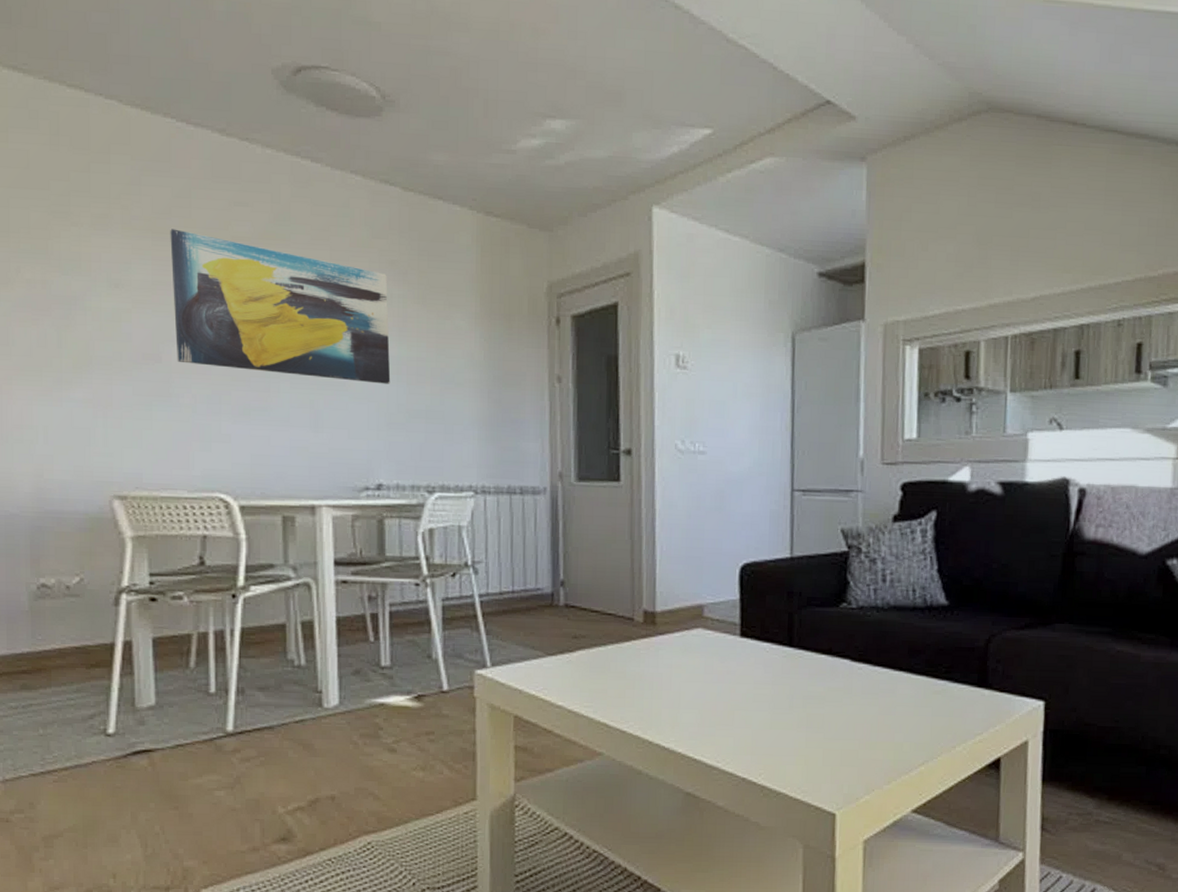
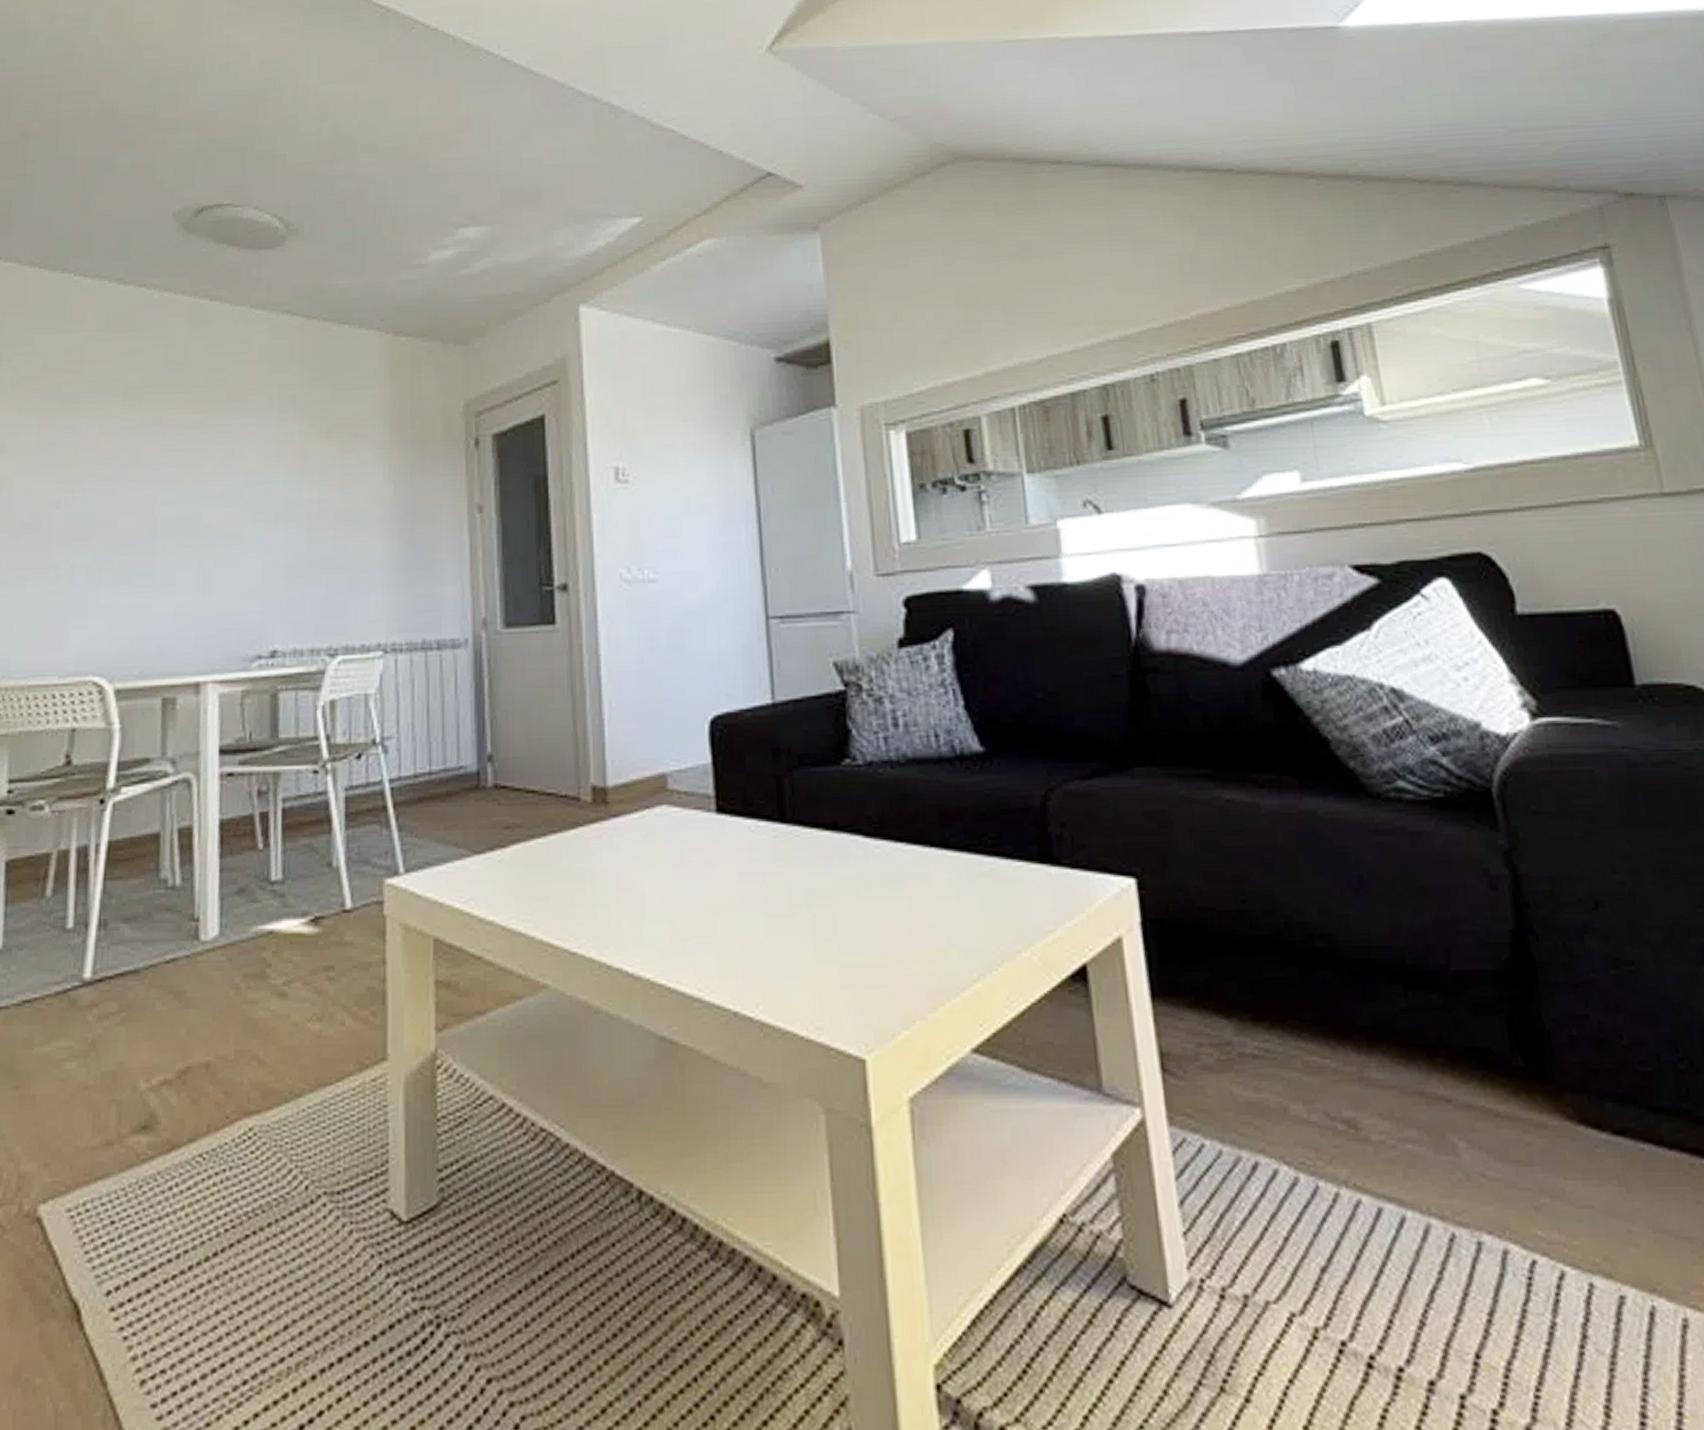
wall art: present [170,229,391,384] -> none [57,385,289,533]

